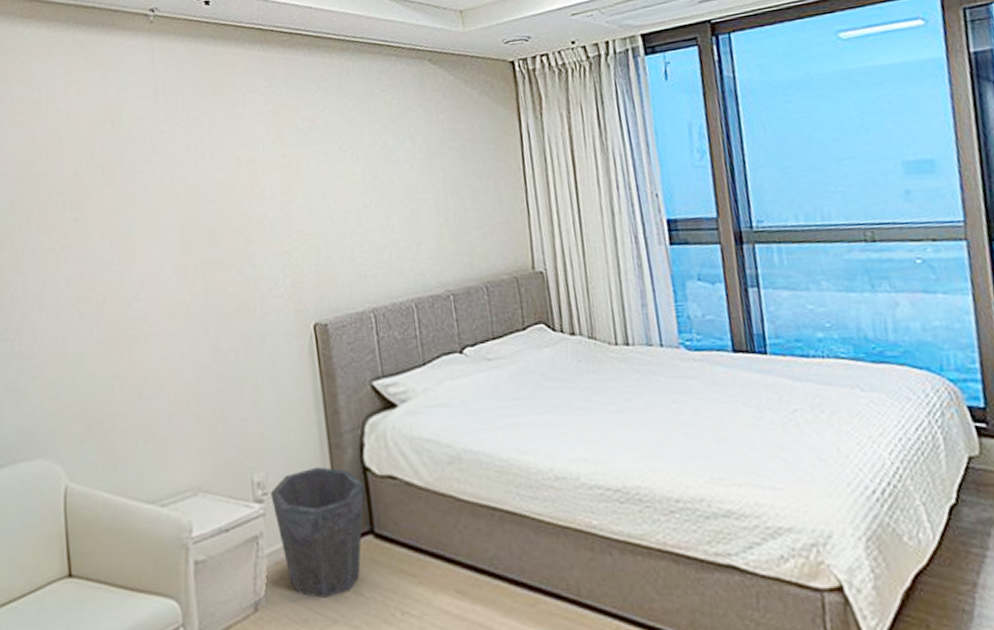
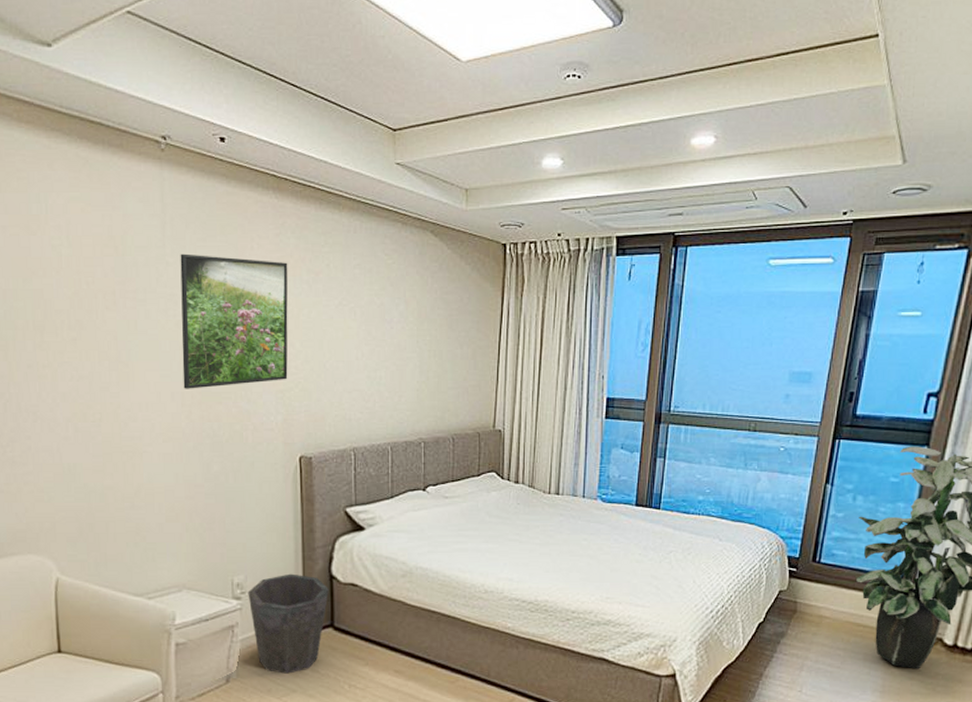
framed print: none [173,113,293,260] -> present [180,253,288,389]

